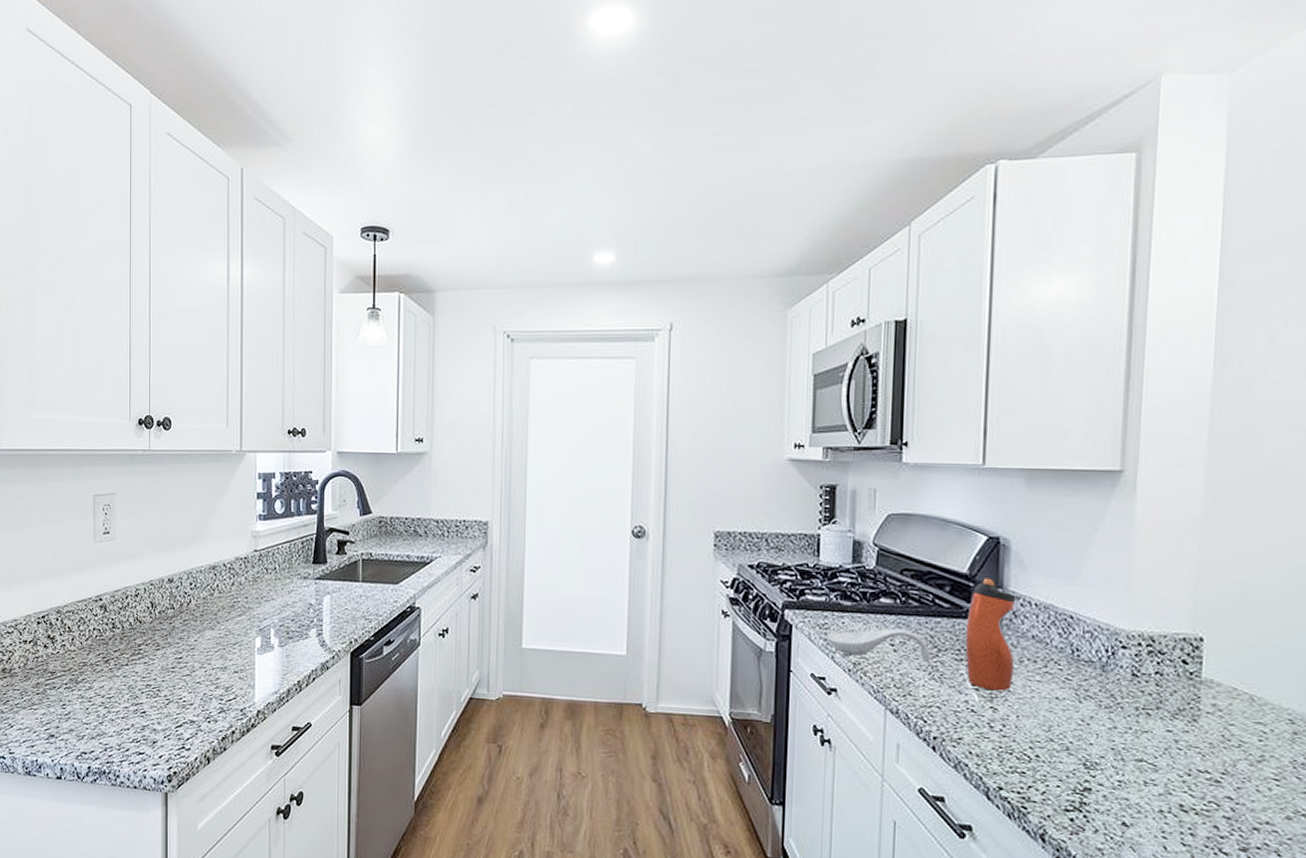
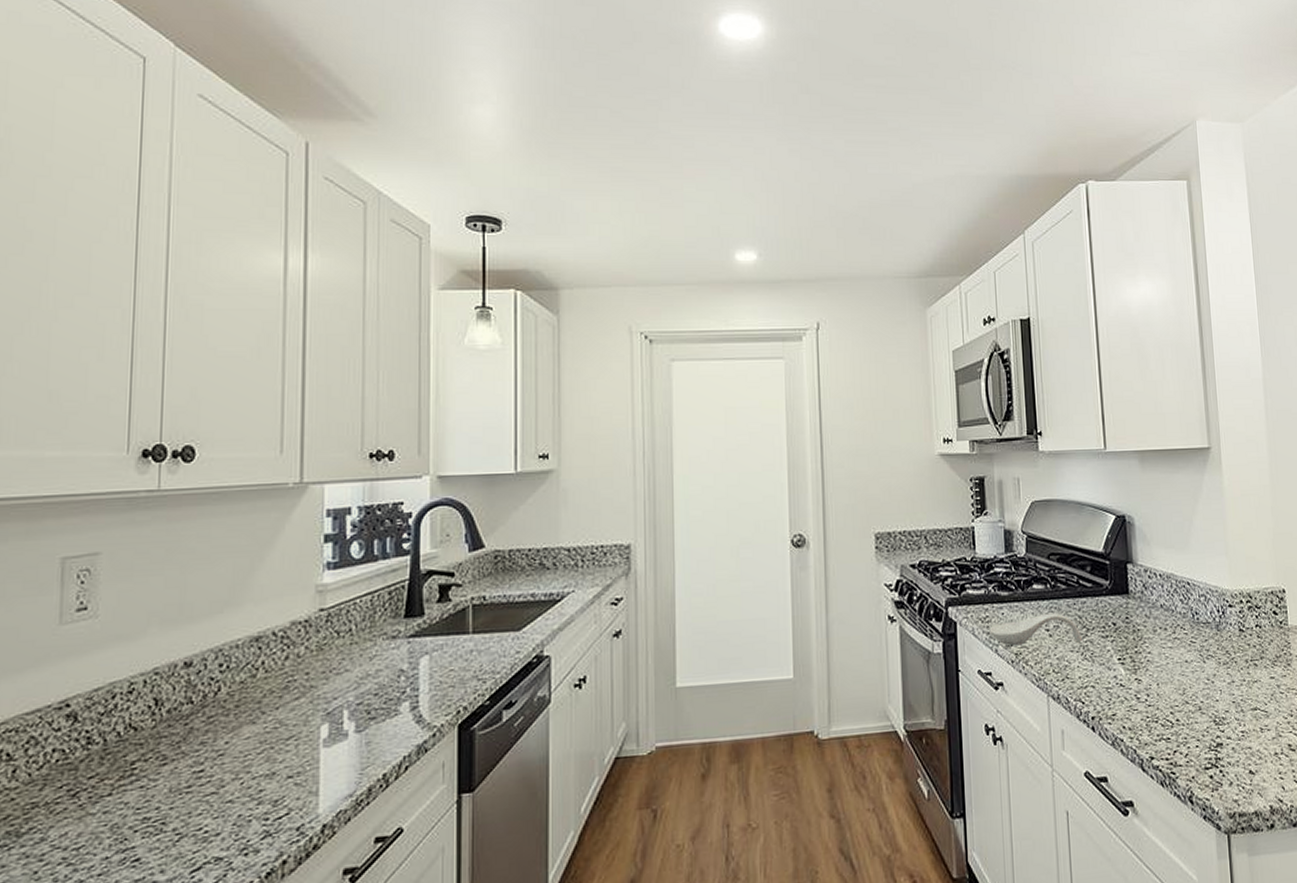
water bottle: present [965,578,1016,691] -> none [1107,554,1151,663]

